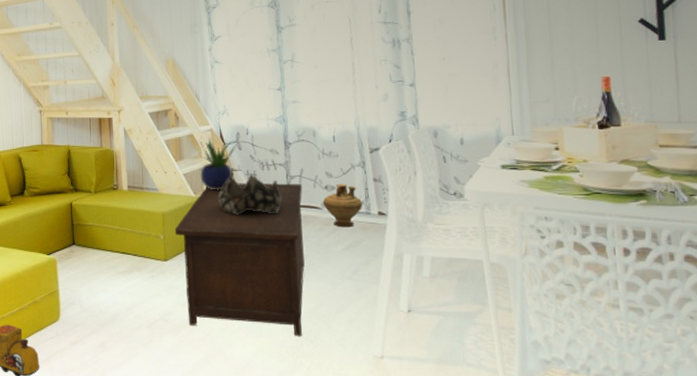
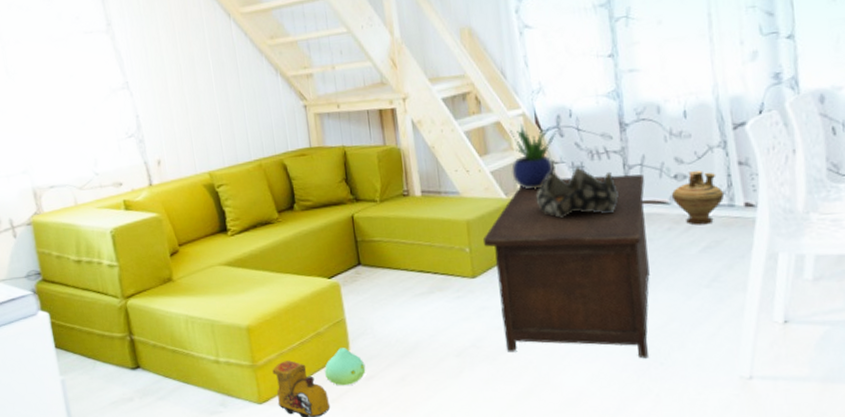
plush toy: none [37,315,72,349] -> present [324,348,366,386]

